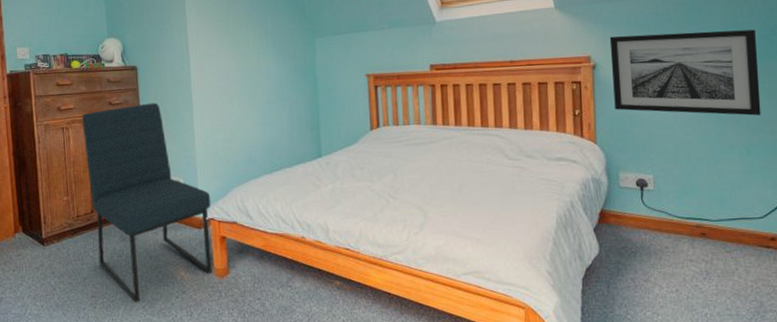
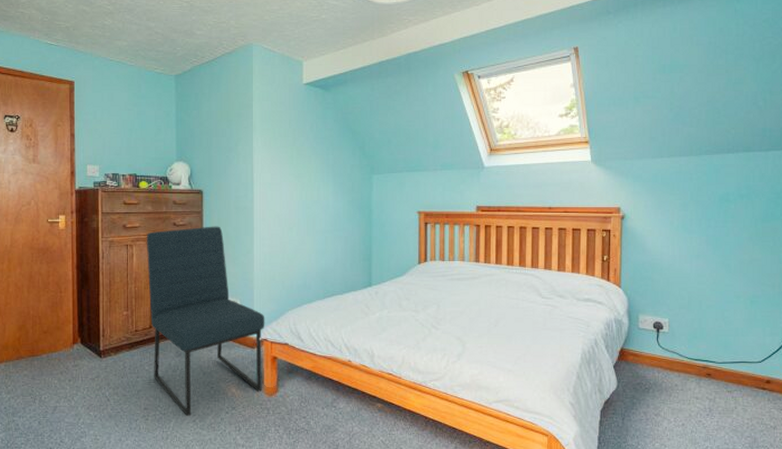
wall art: present [609,29,761,116] -> none [638,190,765,270]

